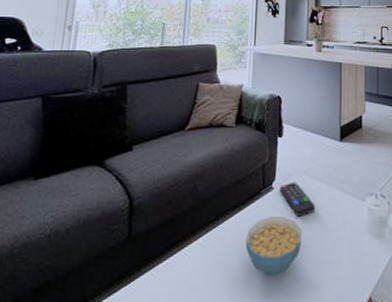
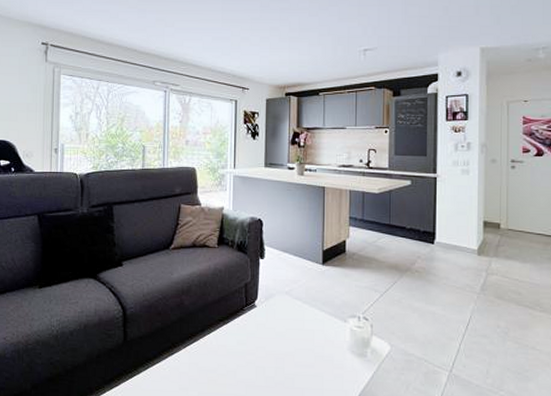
cereal bowl: present [245,217,301,275] -> none [230,332,284,383]
remote control: present [280,182,316,216] -> none [262,301,297,333]

